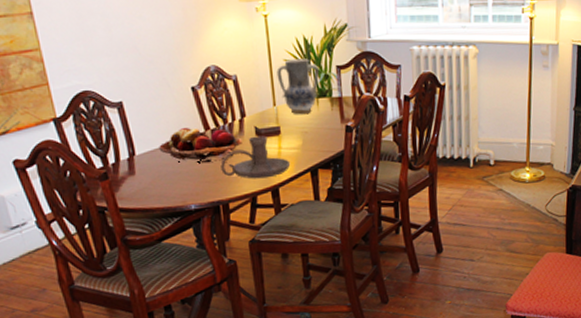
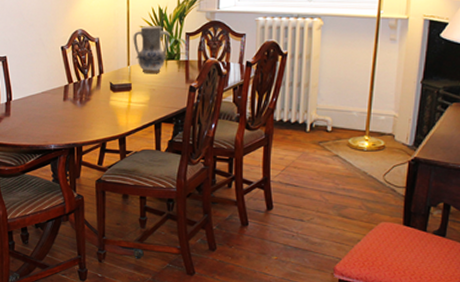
fruit basket: present [159,128,243,164] -> none [31,80,98,111]
candle holder: present [220,135,291,179] -> none [78,90,138,127]

